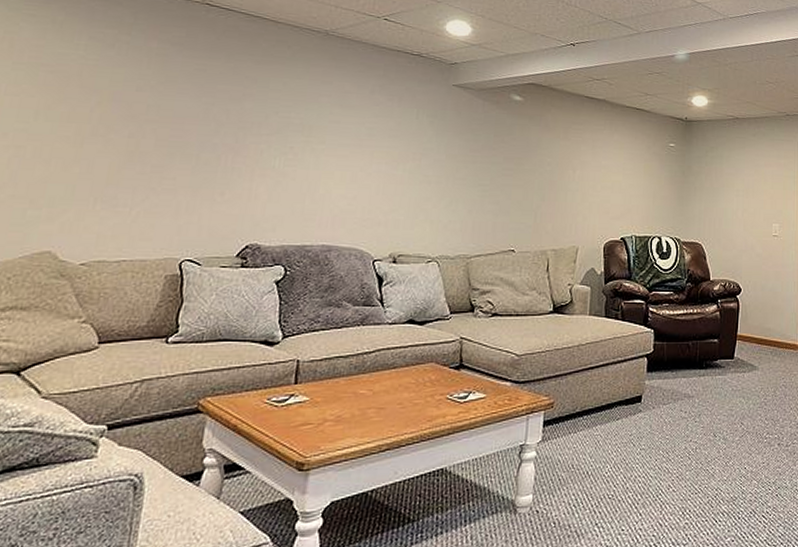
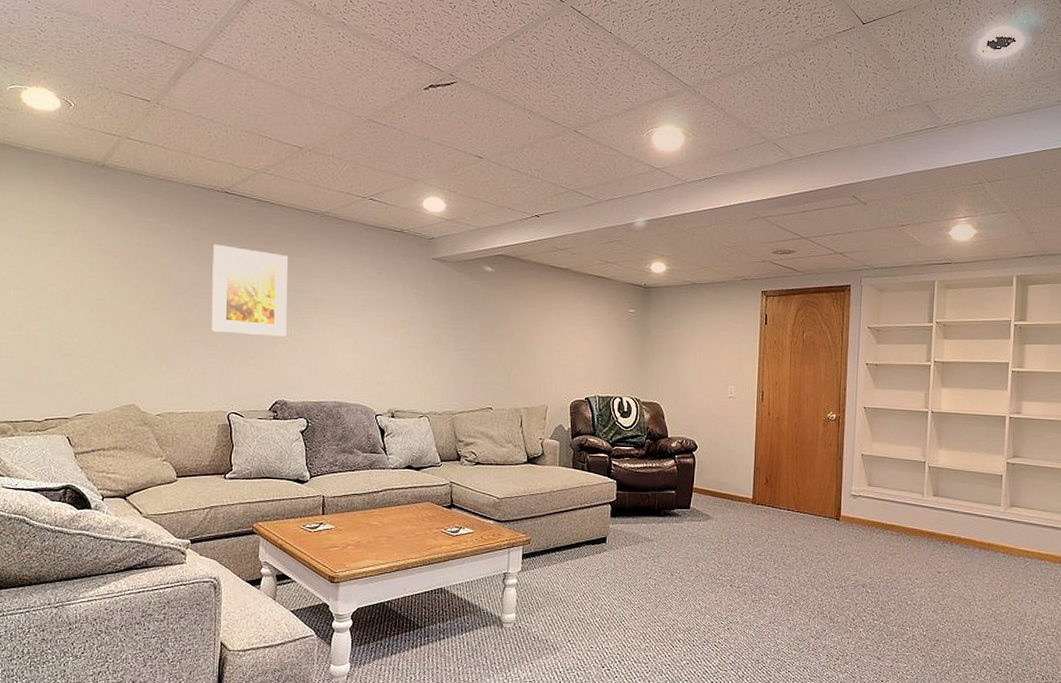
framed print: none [170,61,279,170] -> present [211,244,289,337]

